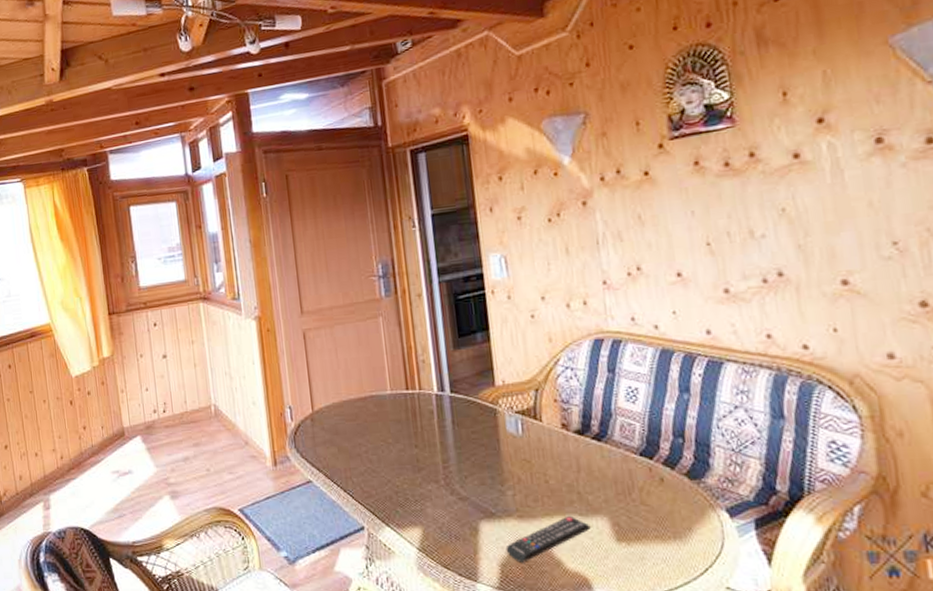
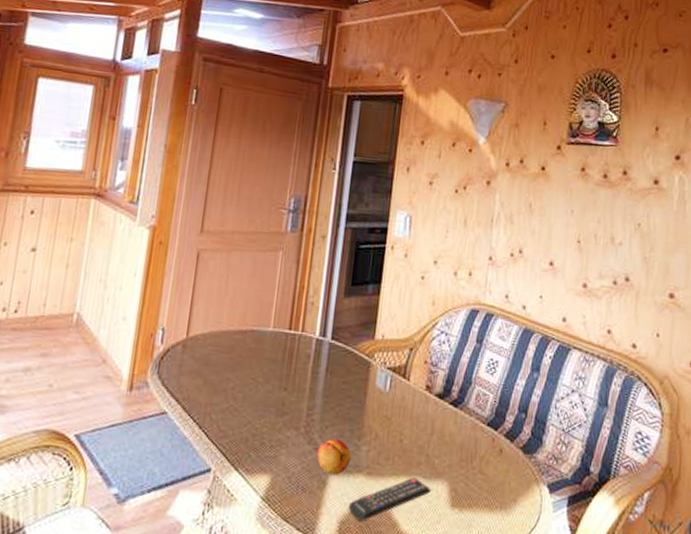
fruit: none [461,487,498,521] -> present [317,438,351,475]

